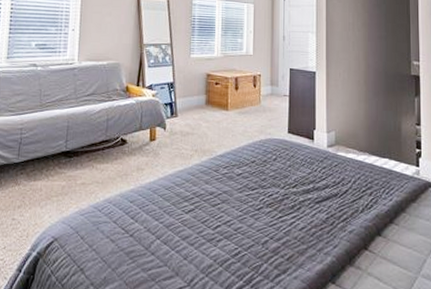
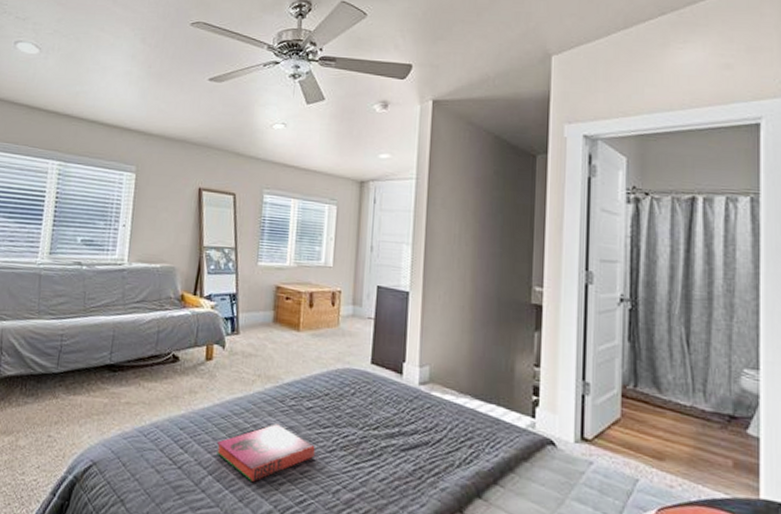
hardback book: none [163,190,246,242] -> present [216,423,315,483]

